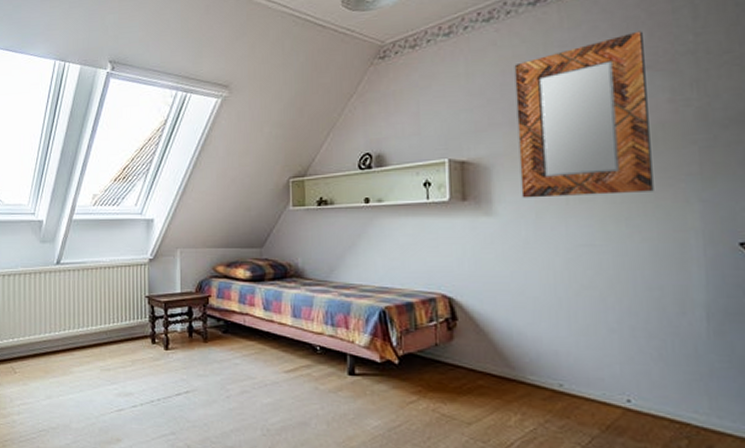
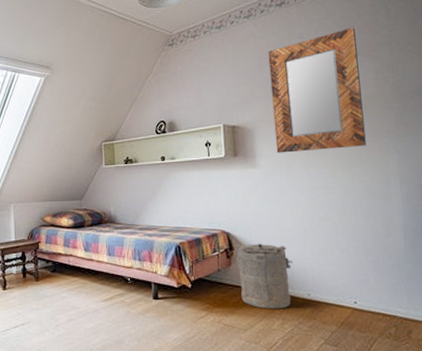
laundry hamper: none [460,313,539,401] -> present [236,243,293,310]

